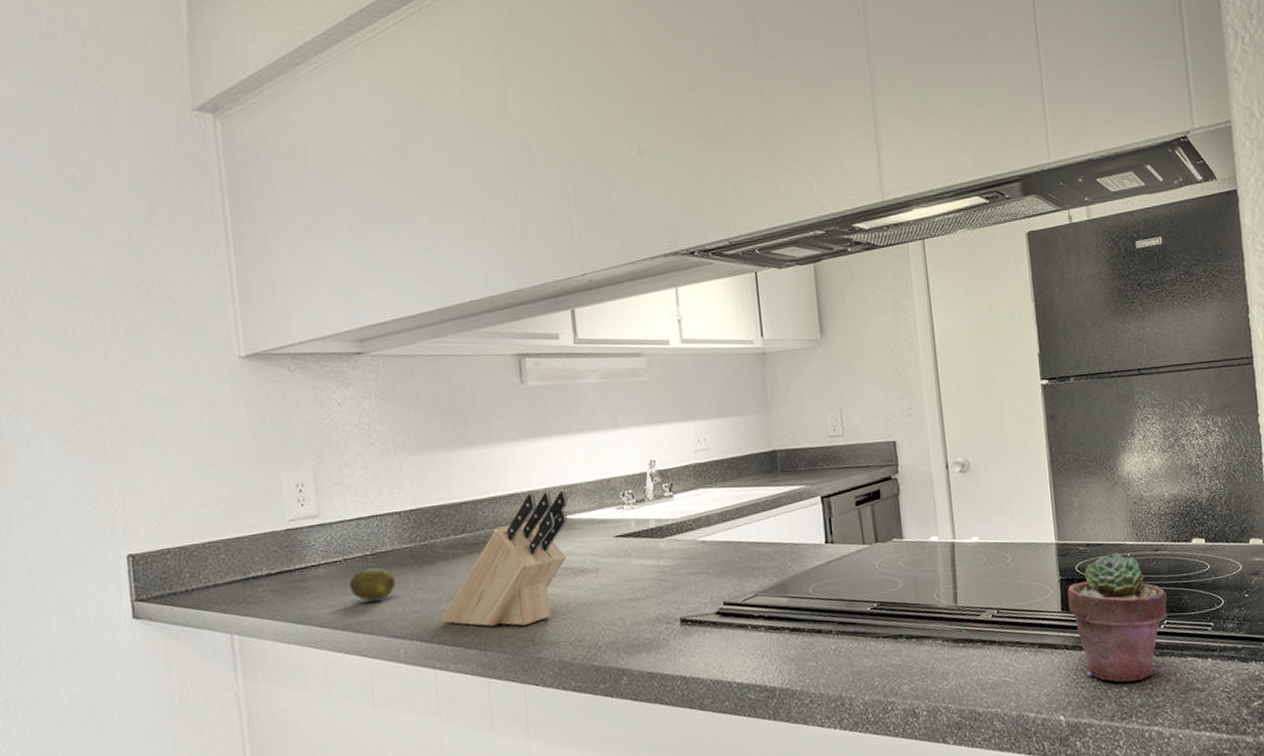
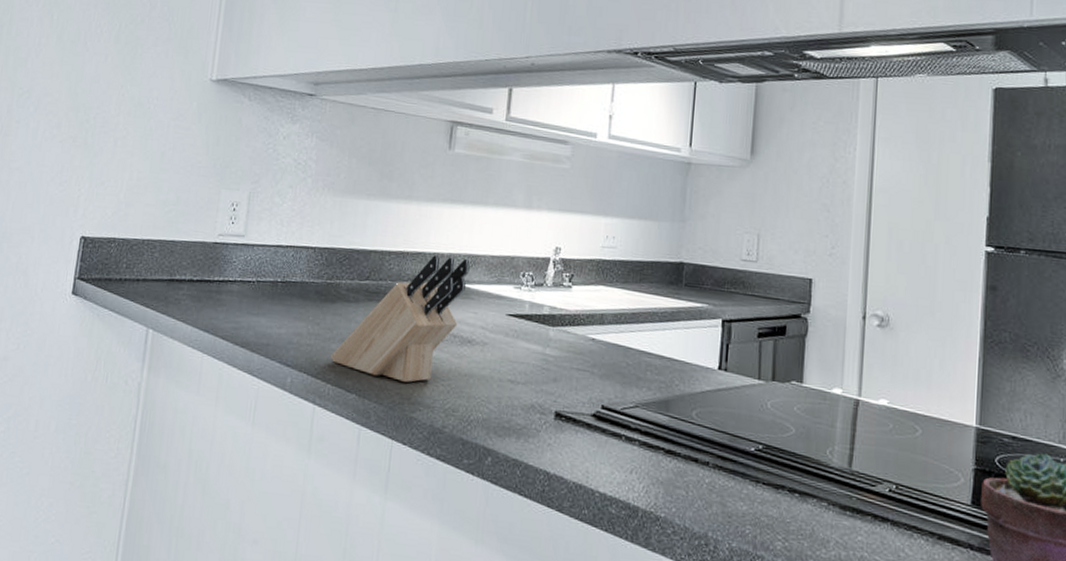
fruit: present [349,568,396,601] -> none [256,294,298,327]

